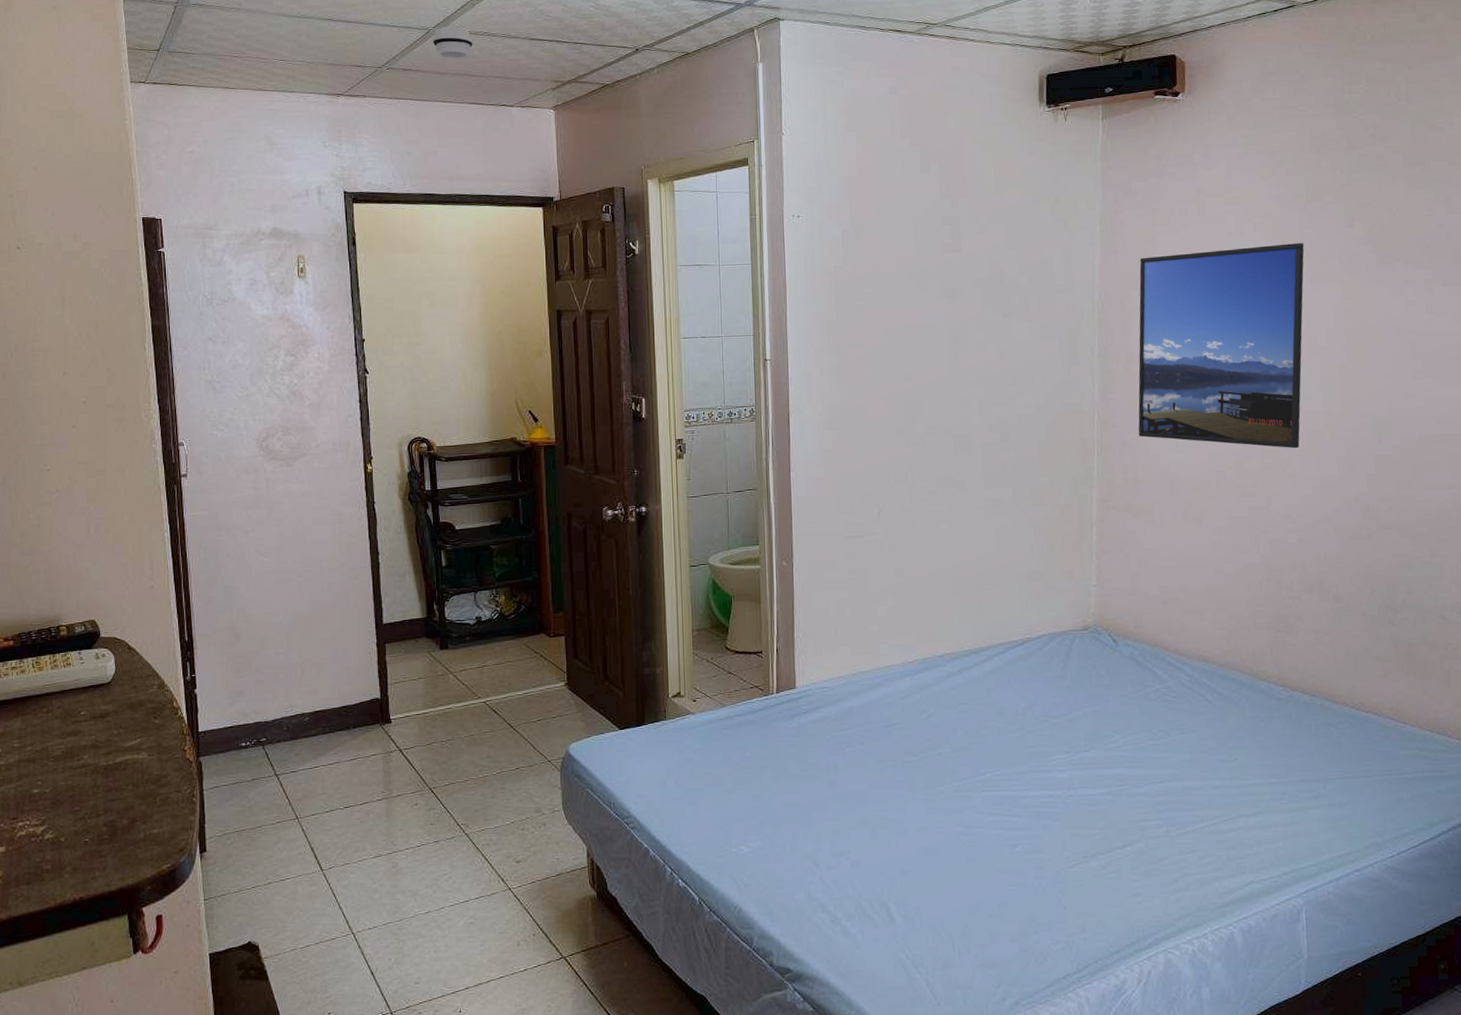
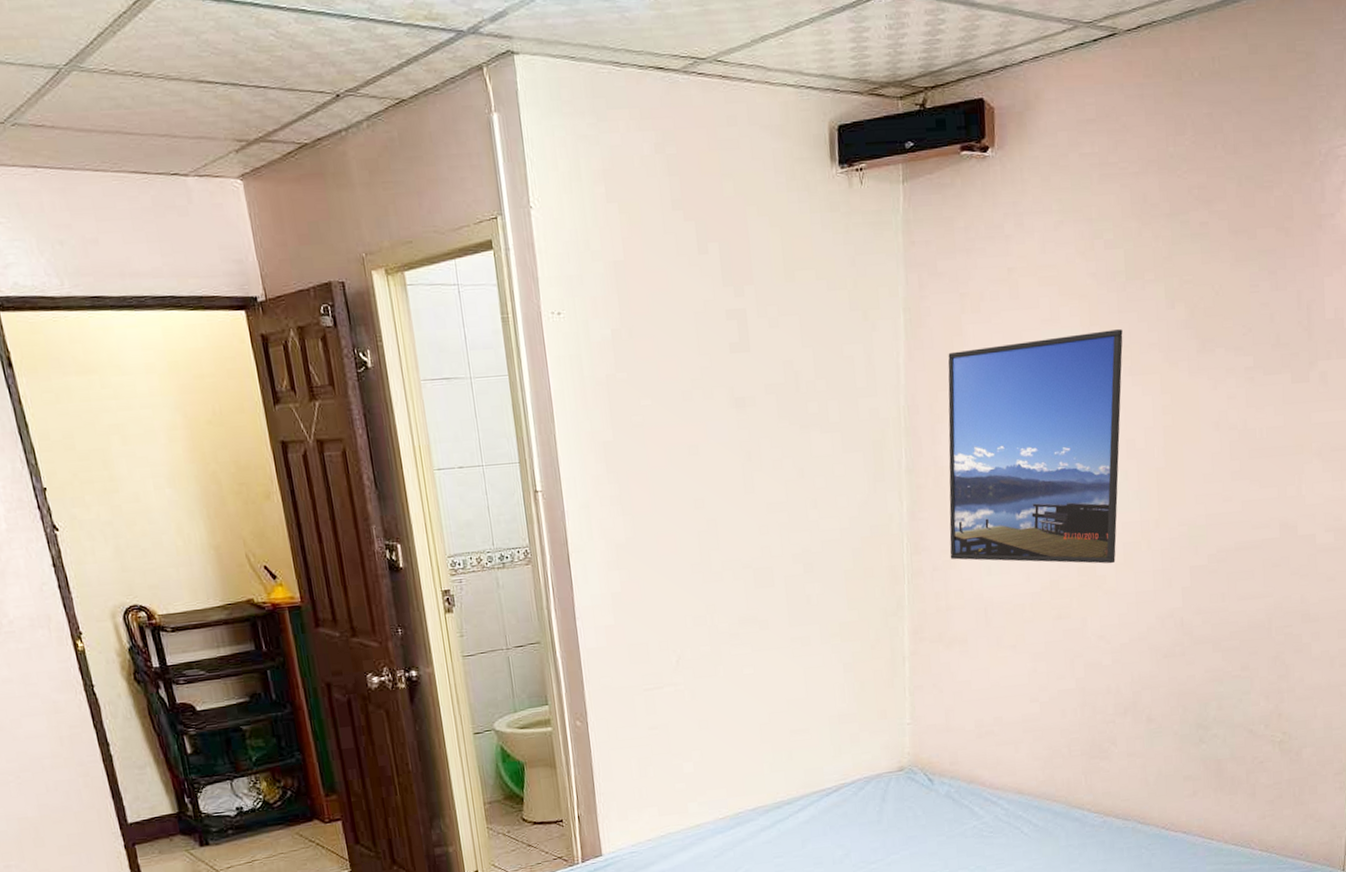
smoke detector: present [432,26,473,59] -> none [66,64,122,110]

